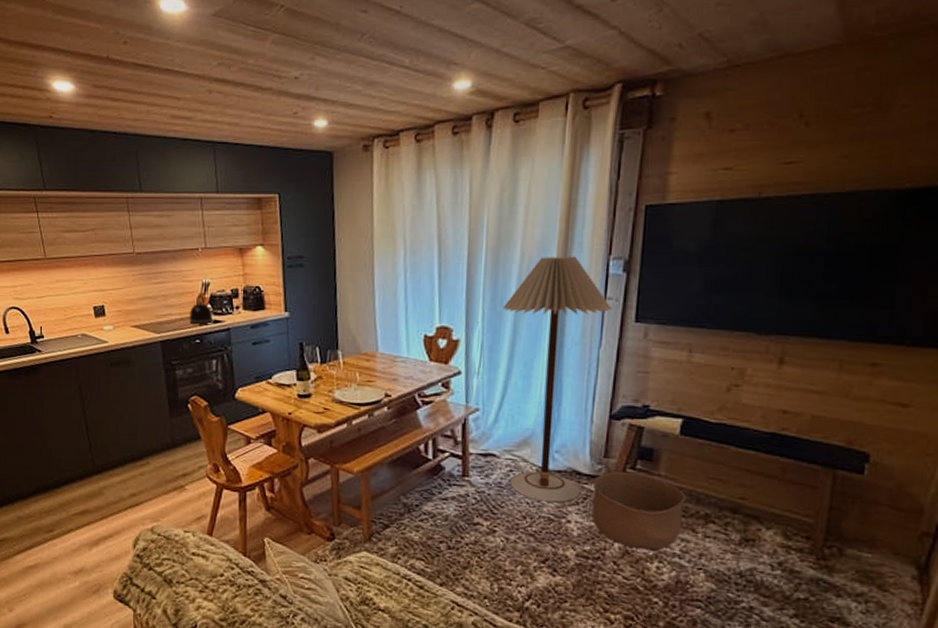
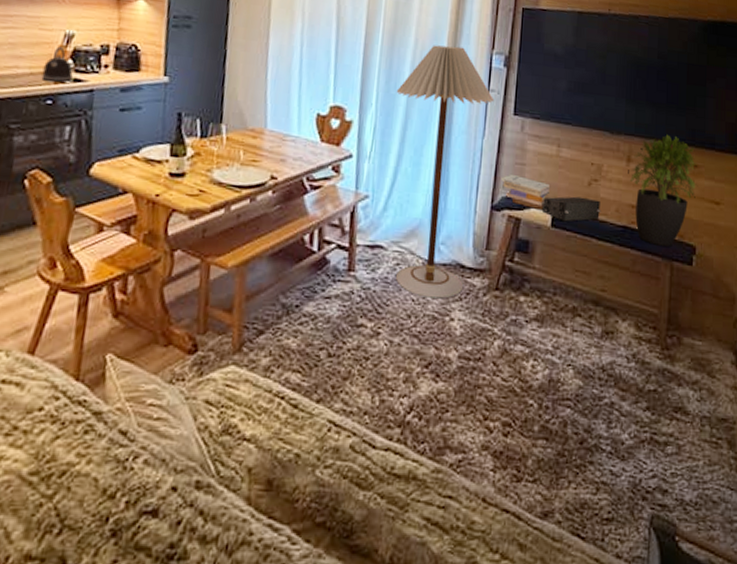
basket: present [592,471,687,551] -> none [474,264,558,348]
books: none [621,382,680,419] -> present [501,173,551,211]
speaker: none [670,403,743,430] -> present [543,196,601,222]
potted plant: none [782,330,878,455] -> present [630,134,698,247]

